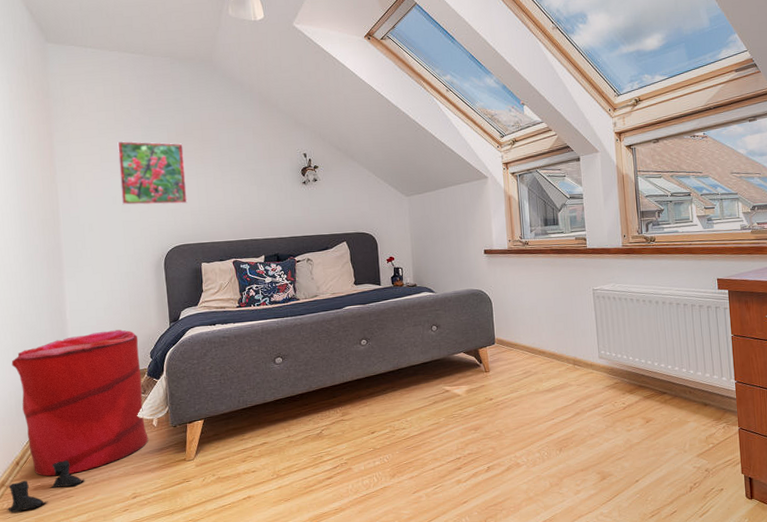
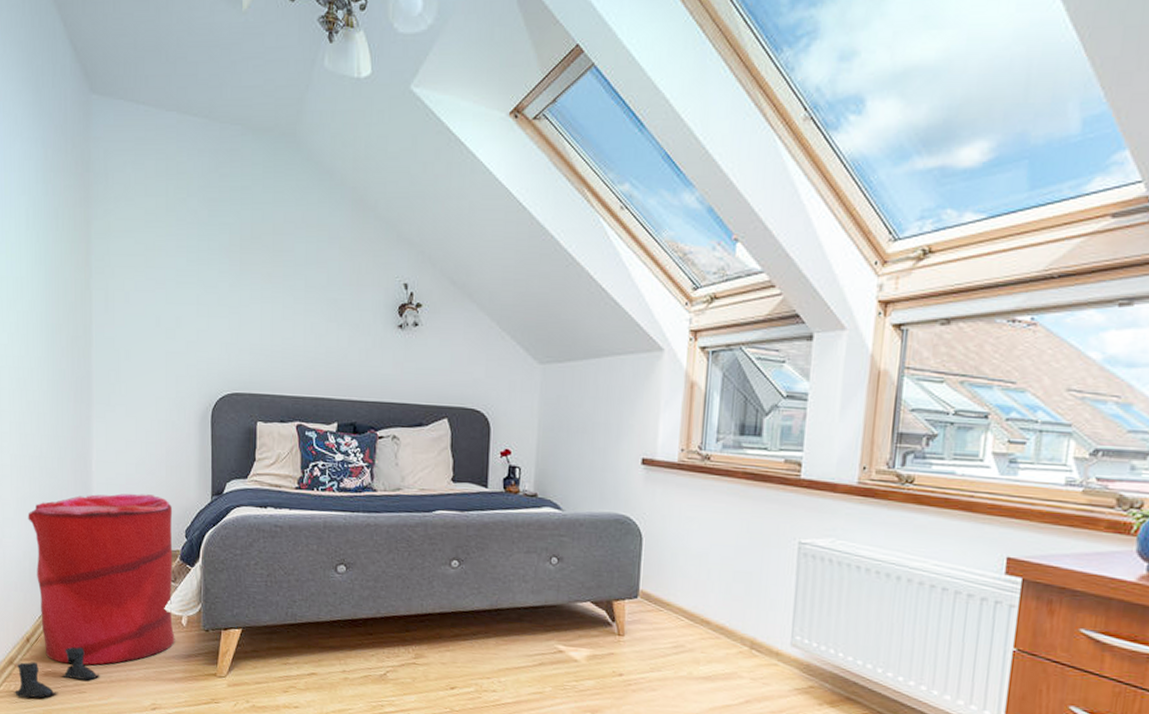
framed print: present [117,141,188,205] -> none [166,241,248,338]

